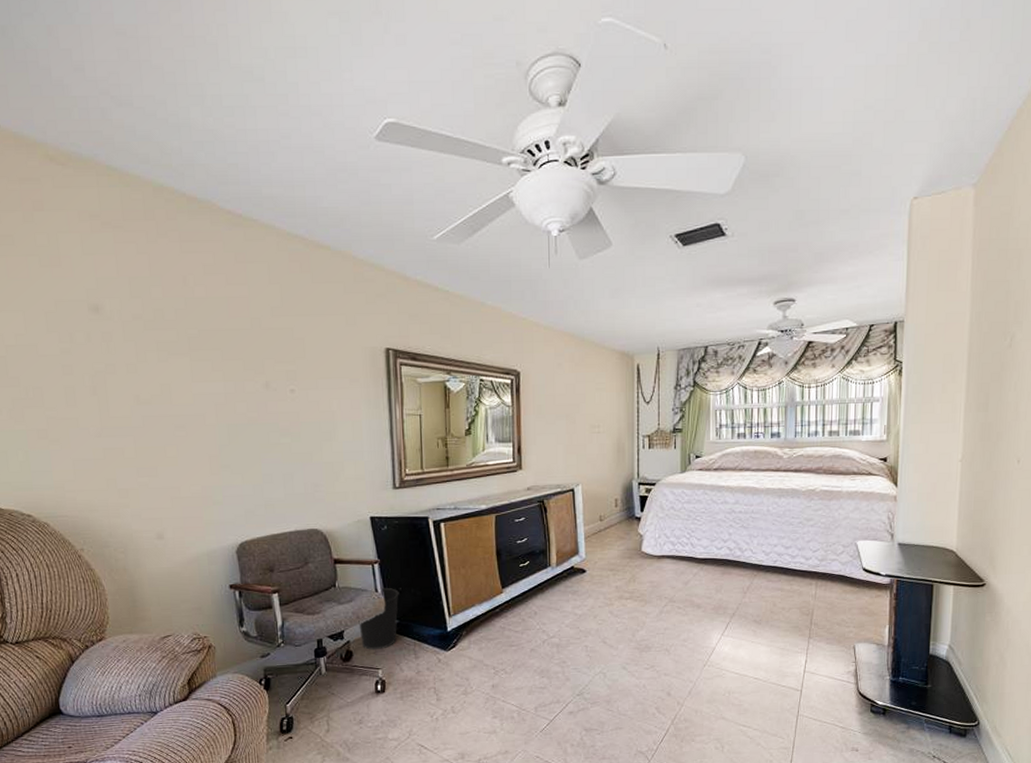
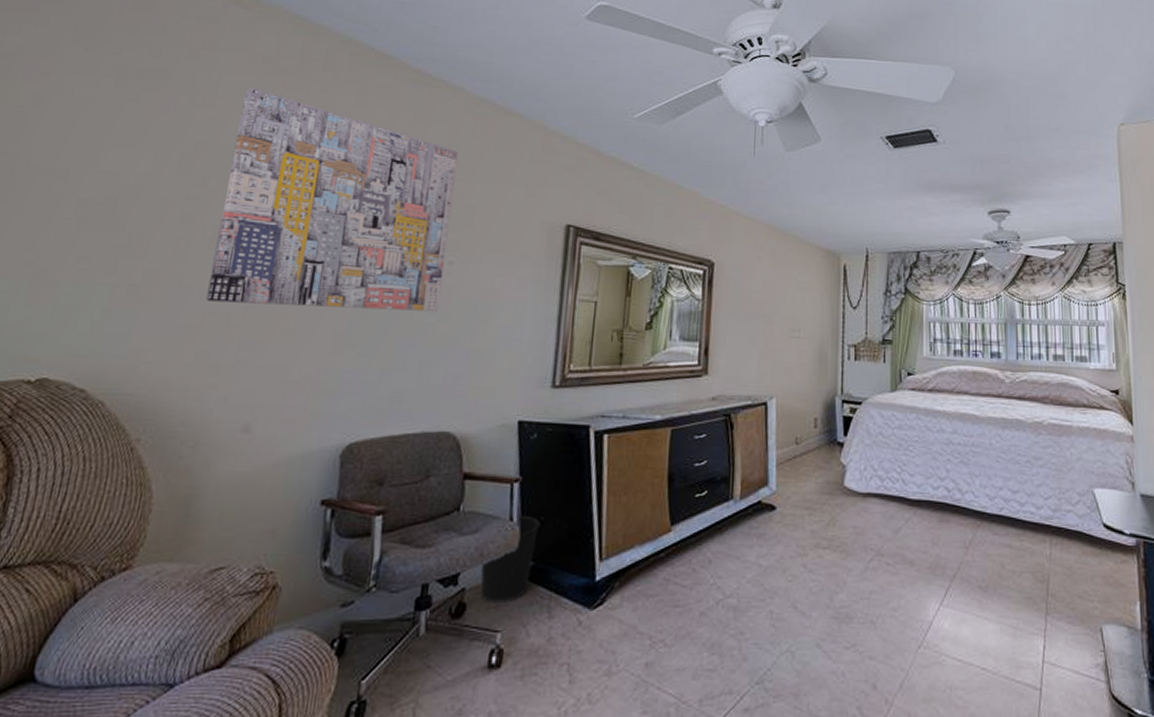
wall art: none [83,244,290,439] -> present [206,87,458,312]

